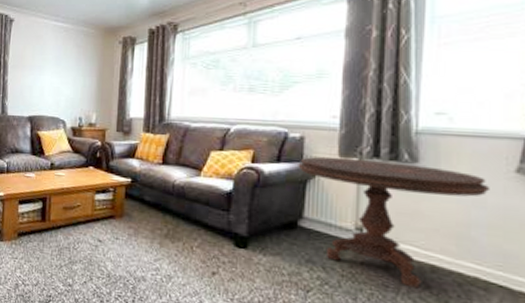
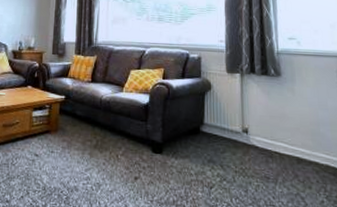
side table: present [298,157,489,289] -> none [197,73,328,178]

